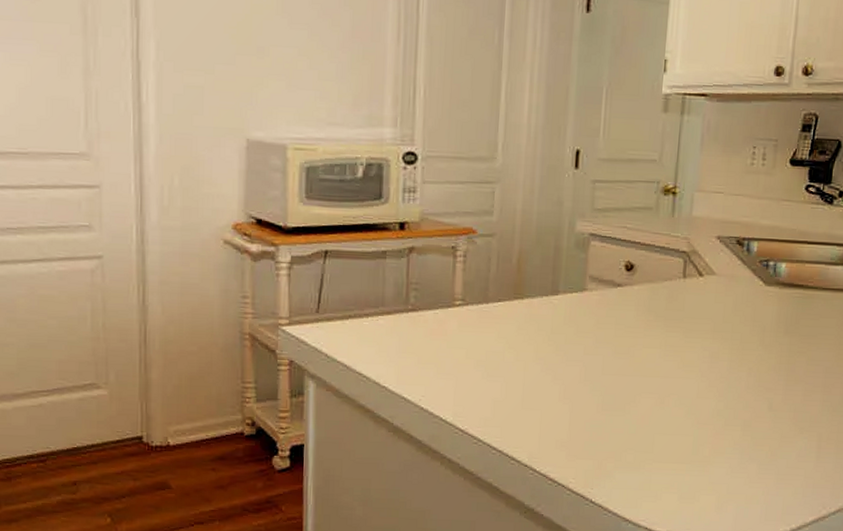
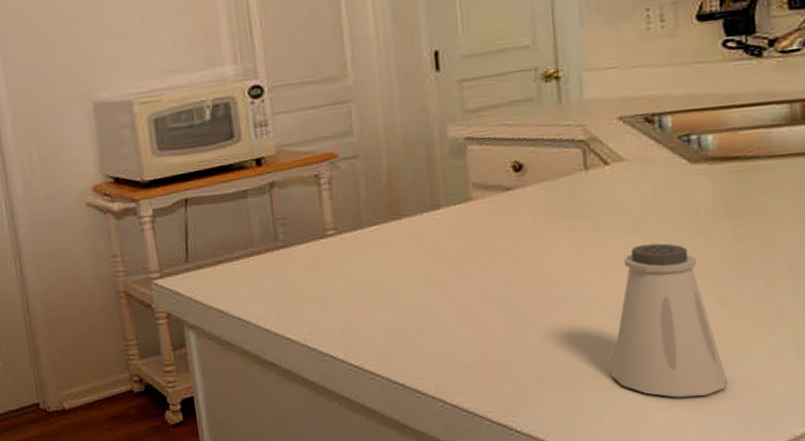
saltshaker: none [676,349,764,484] -> present [611,243,727,398]

